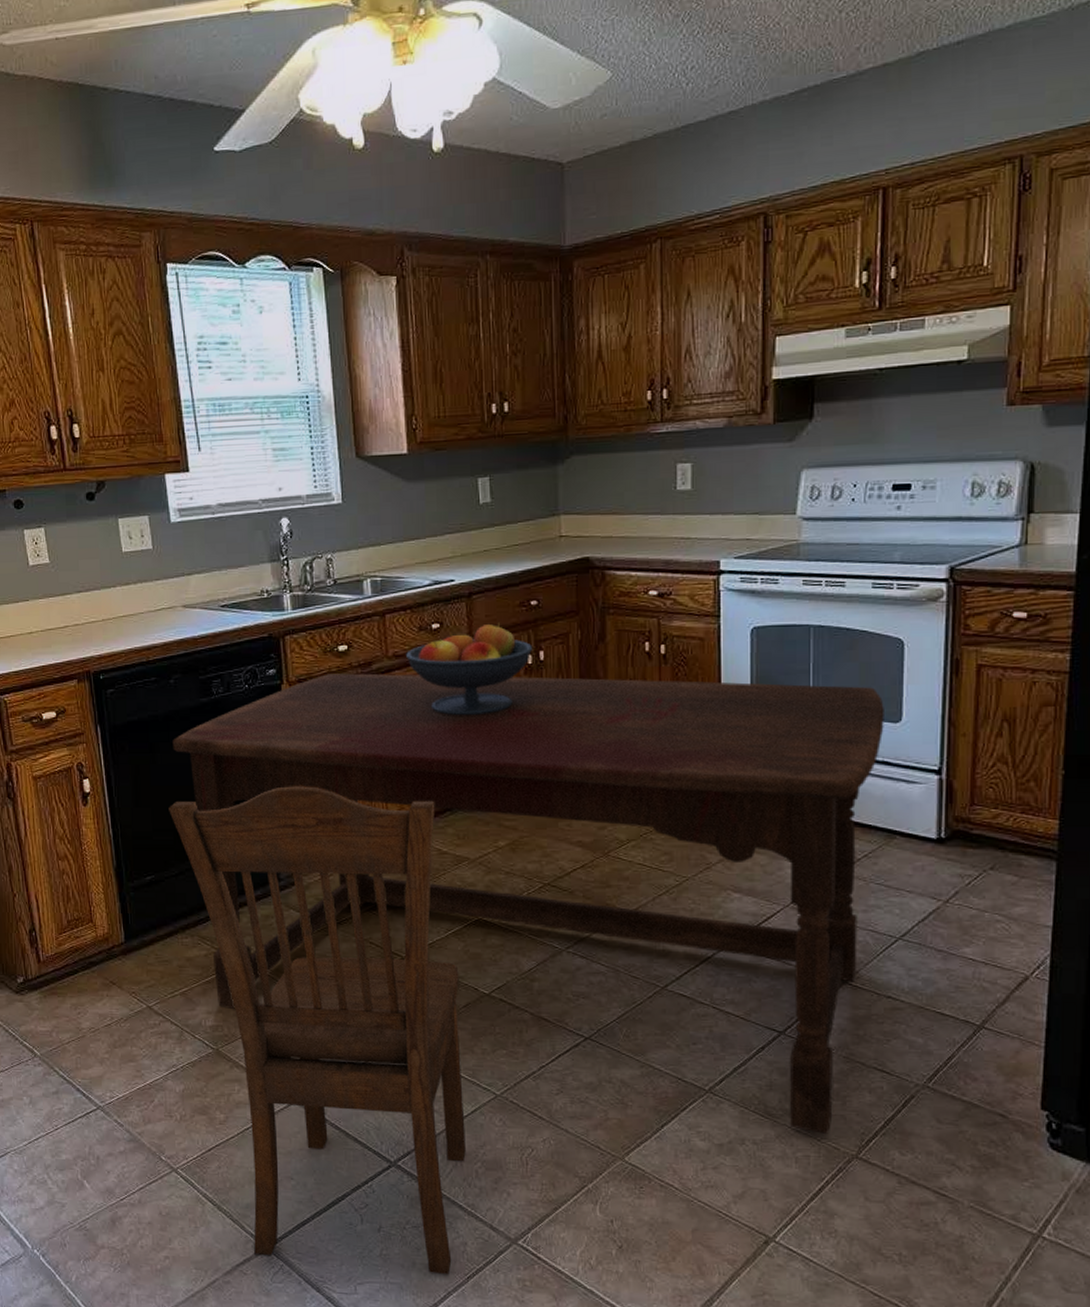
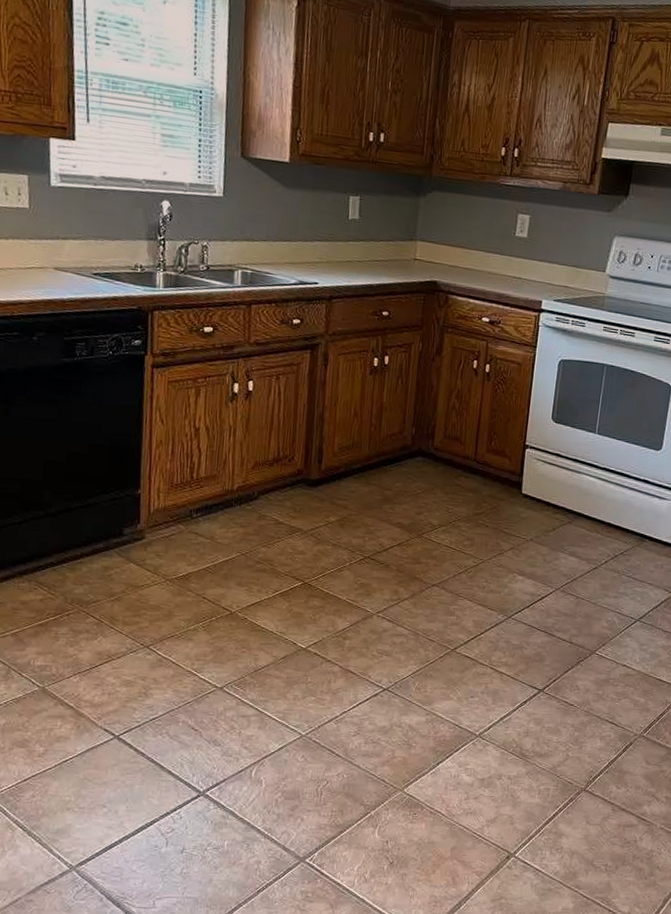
dining chair: present [168,786,466,1275] -> none [18,449,281,890]
dining table: present [172,673,884,1134] -> none [29,351,651,772]
fruit bowl: present [406,623,533,716] -> none [266,326,380,405]

